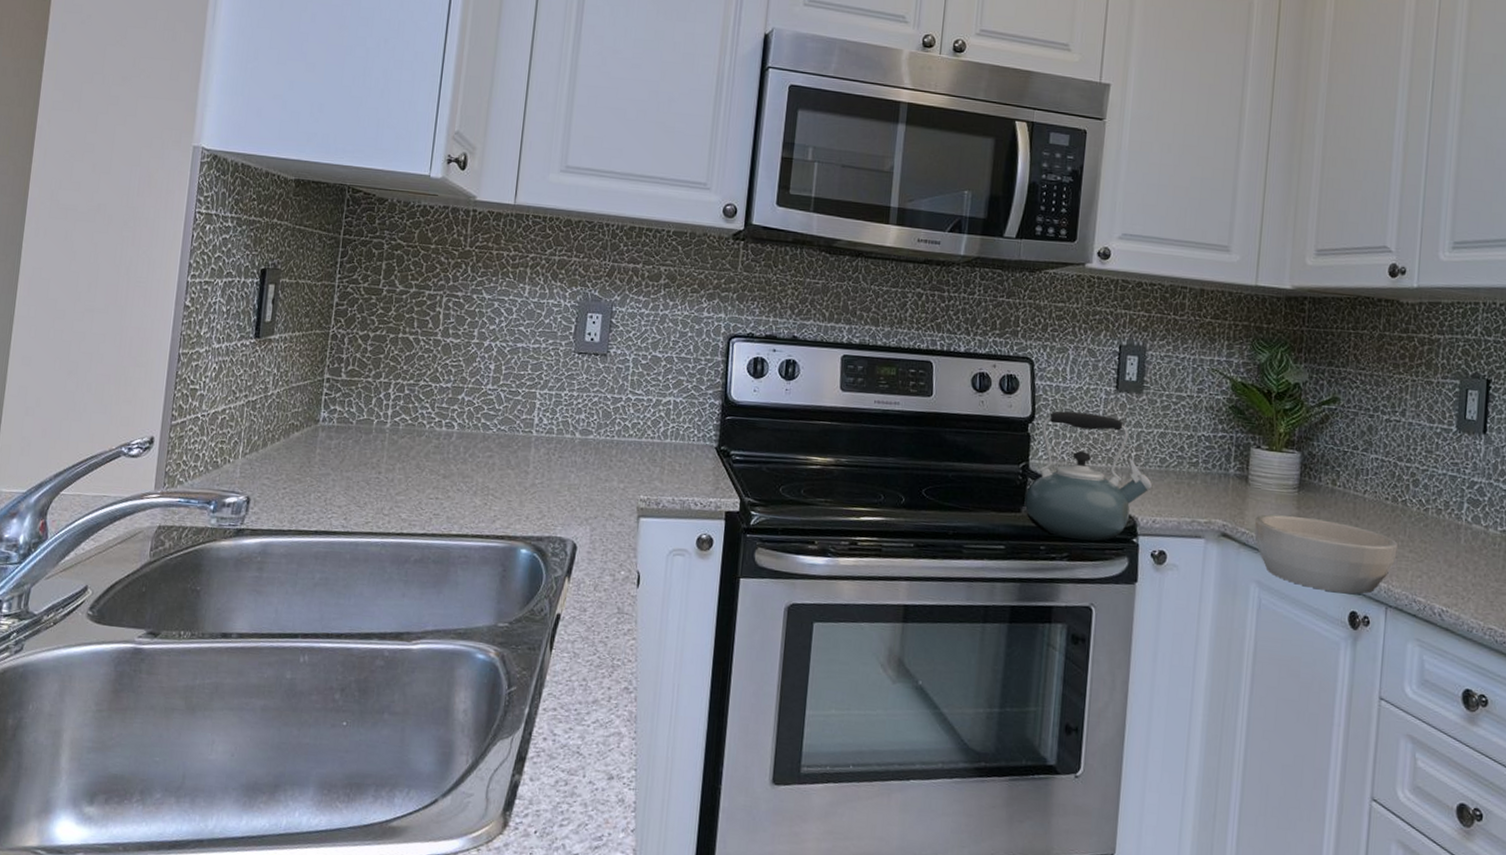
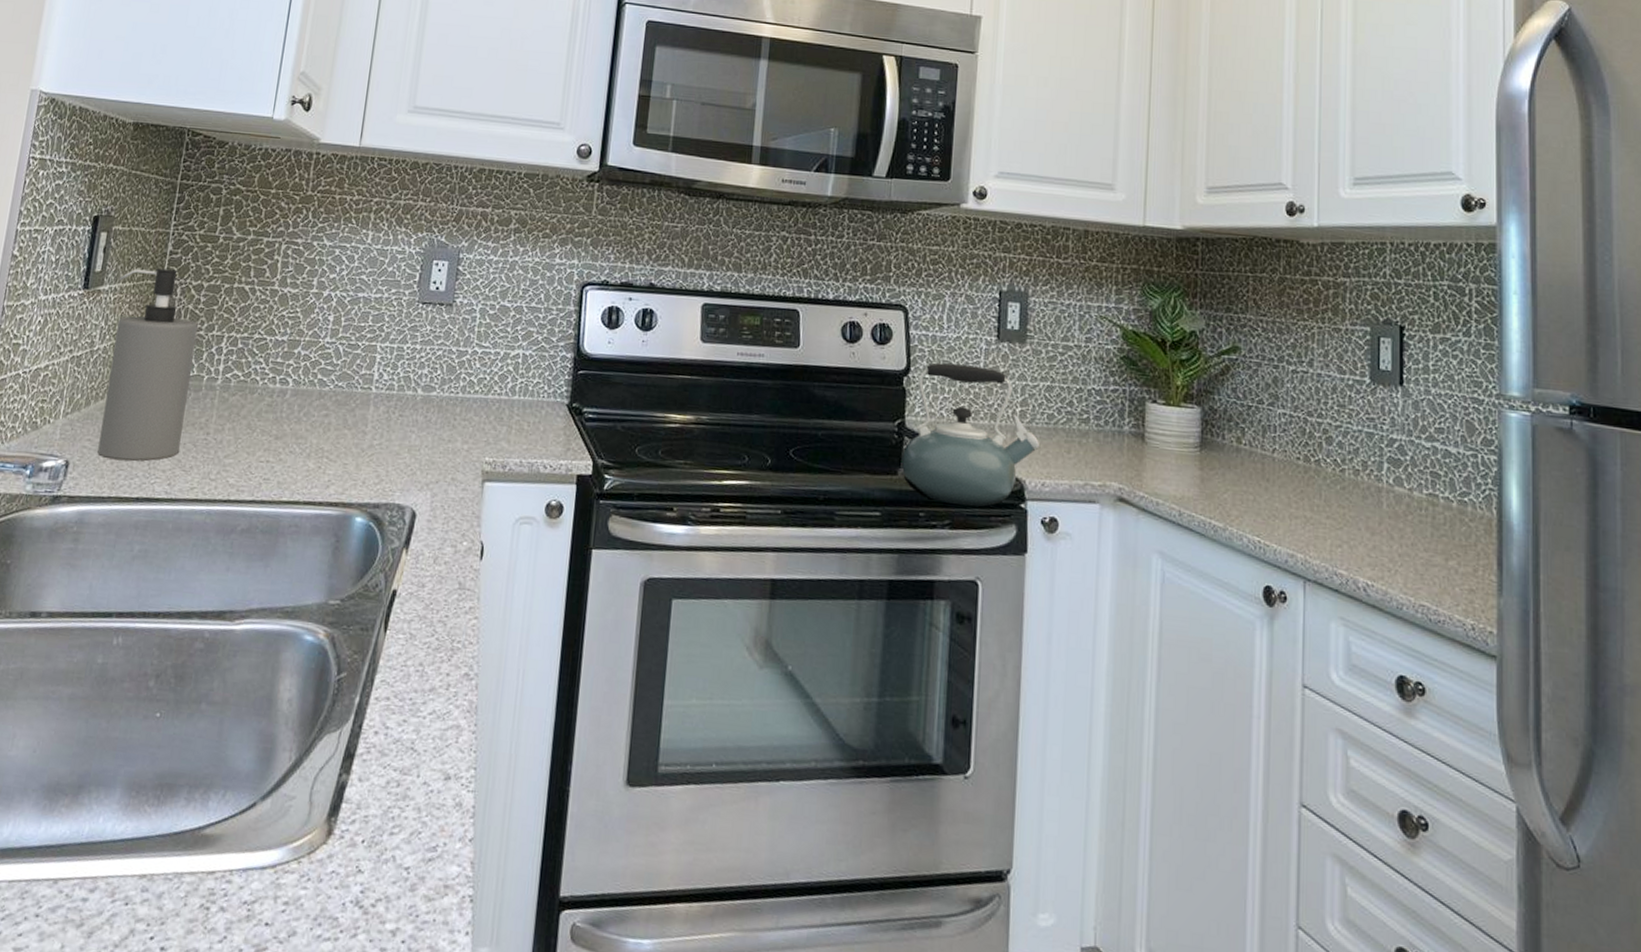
soap dispenser: none [276,319,366,499] -> present [97,268,198,462]
bowl: present [1254,514,1399,594] -> none [1153,476,1315,566]

